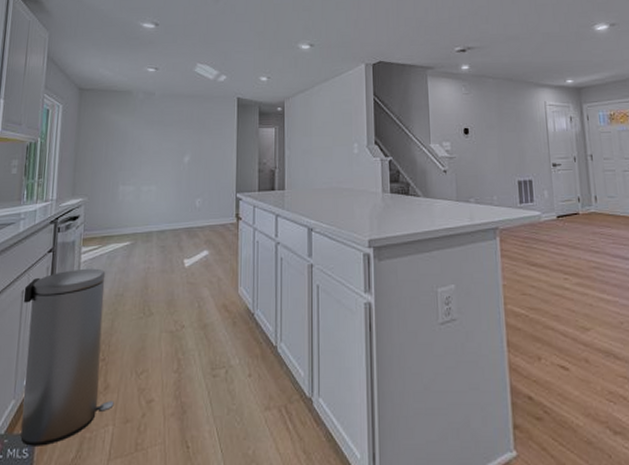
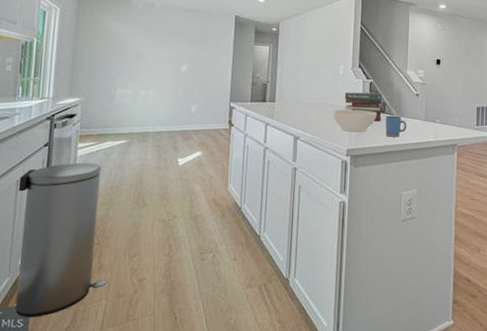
bowl: none [348,192,400,219] -> present [332,109,377,132]
books: none [361,171,406,205] -> present [344,91,382,122]
mug: none [410,197,437,223] -> present [385,115,407,137]

